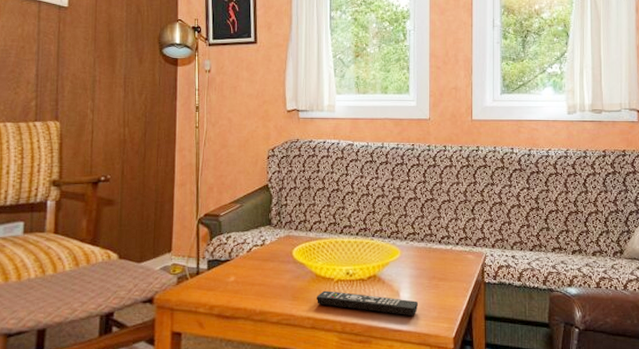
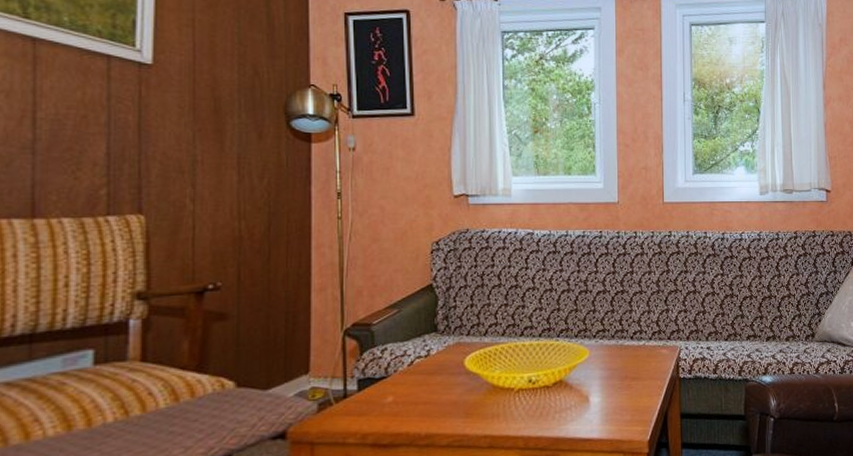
remote control: present [317,290,419,316] -> none [494,402,610,422]

